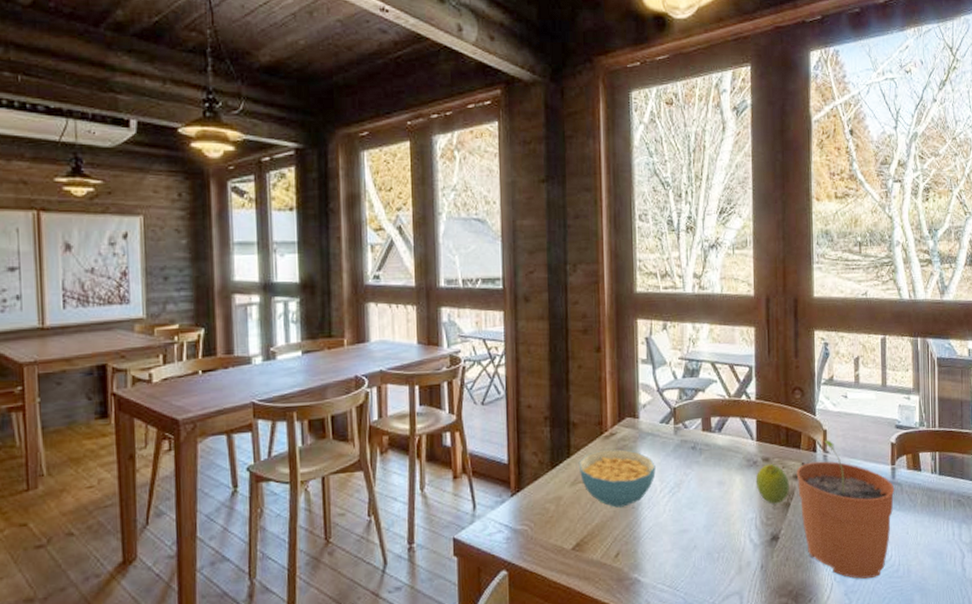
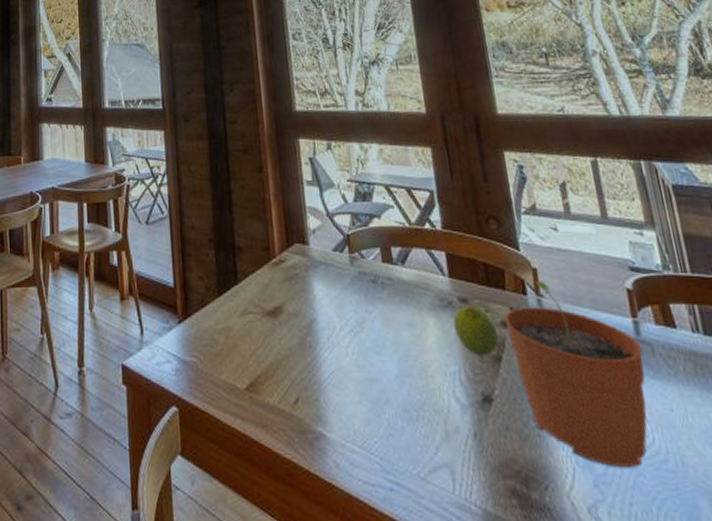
cereal bowl: present [578,449,656,508] -> none [246,278,333,345]

